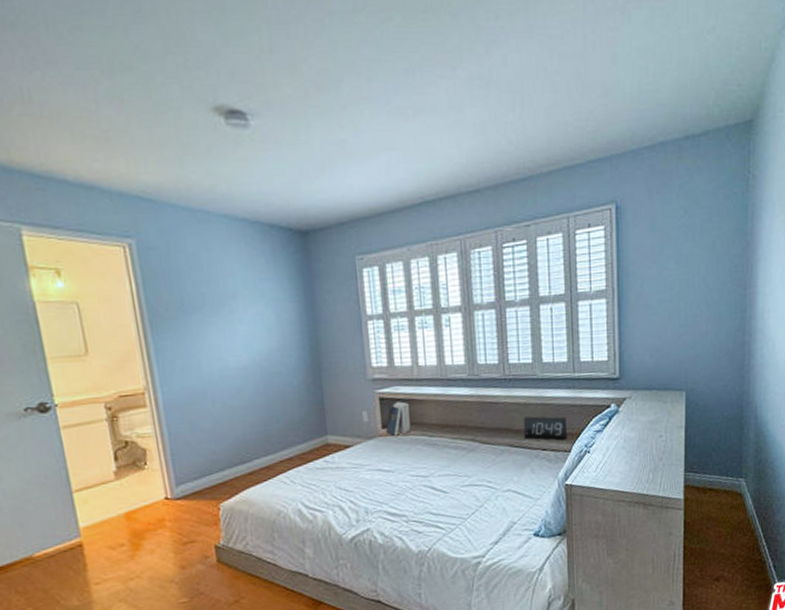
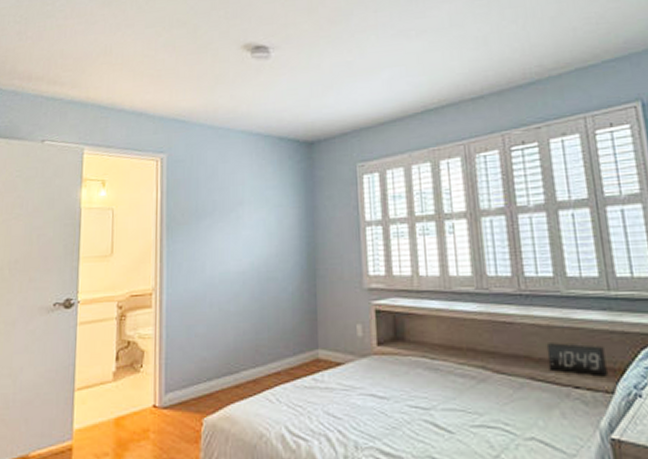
books: present [386,401,411,436] -> none [382,315,410,355]

